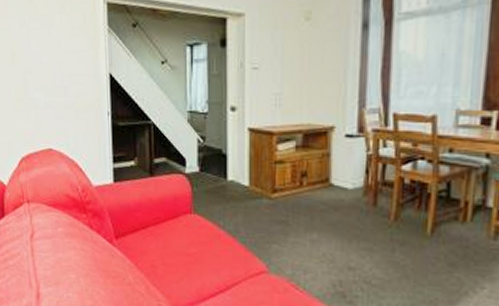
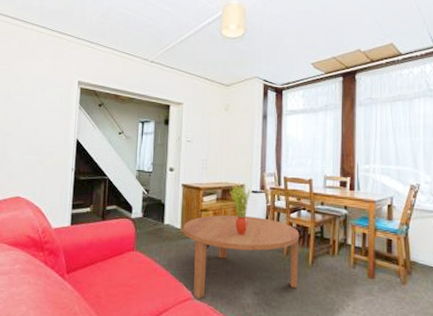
coffee table: none [252,168,415,272] -> present [183,215,300,299]
potted plant: none [312,123,345,195] -> present [229,182,251,236]

